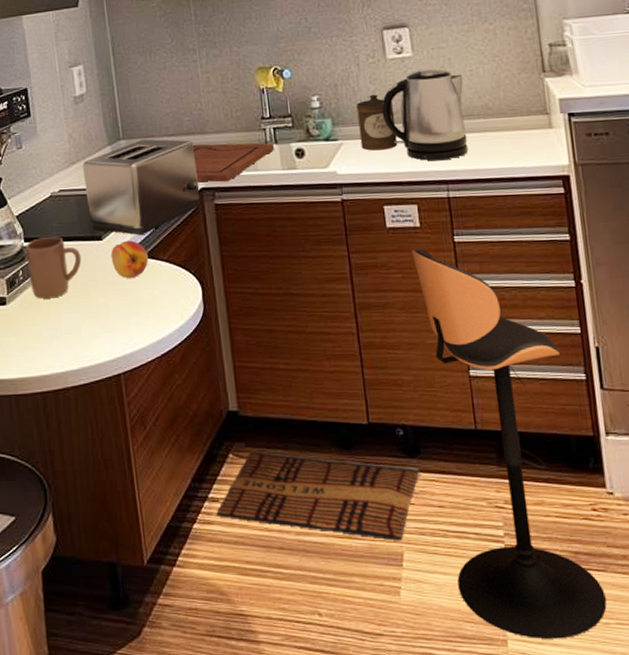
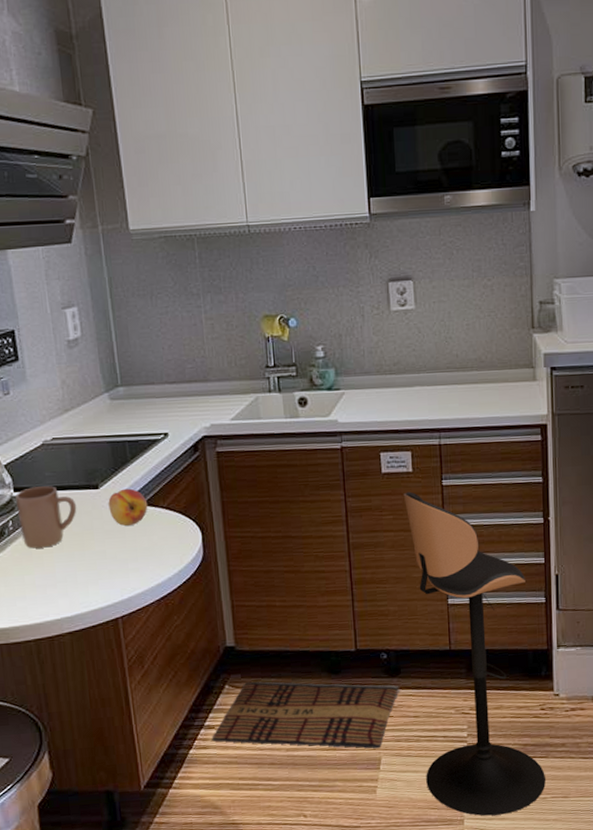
toaster: present [82,139,201,236] -> none [77,386,202,484]
cutting board: present [192,142,274,183] -> none [194,391,277,431]
canister: present [356,94,398,151] -> none [359,345,397,400]
kettle: present [381,69,469,161] -> none [383,322,461,410]

